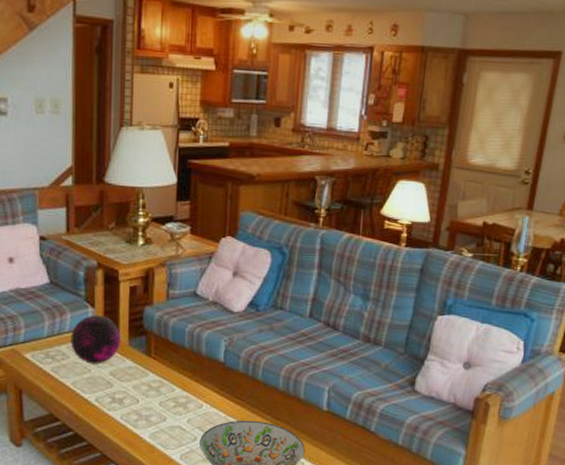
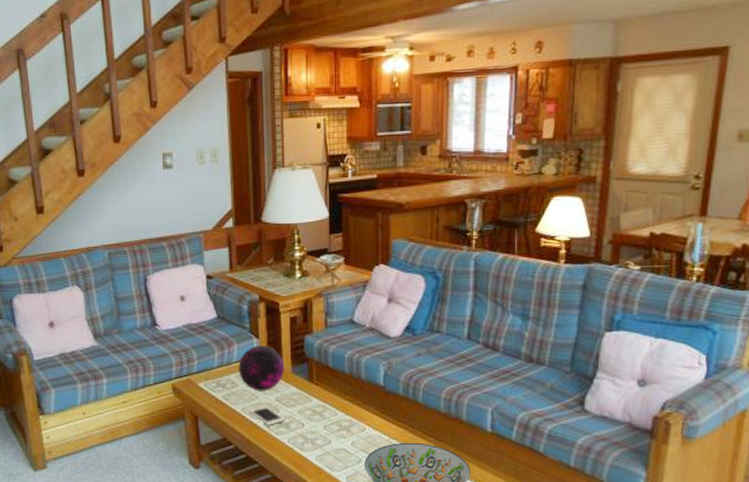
cell phone: none [79,380,119,401] -> present [248,406,285,425]

